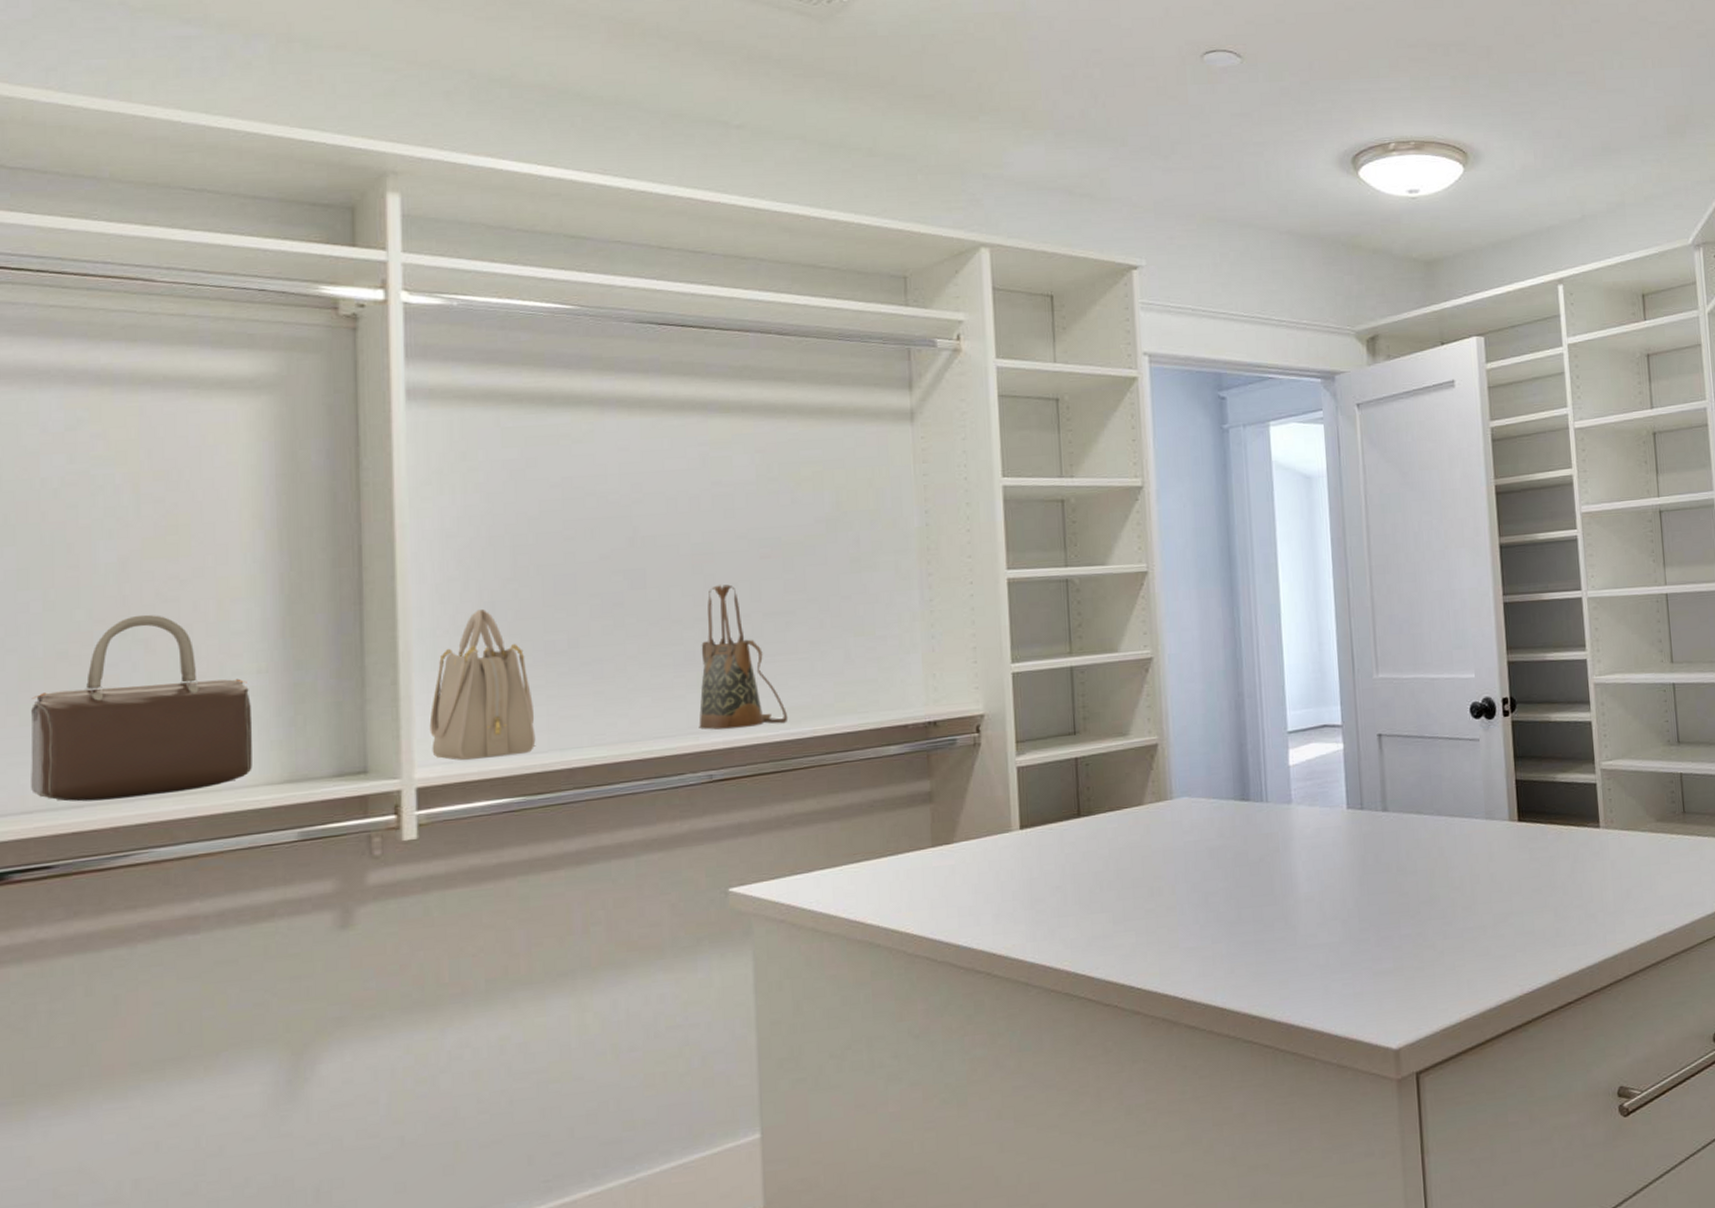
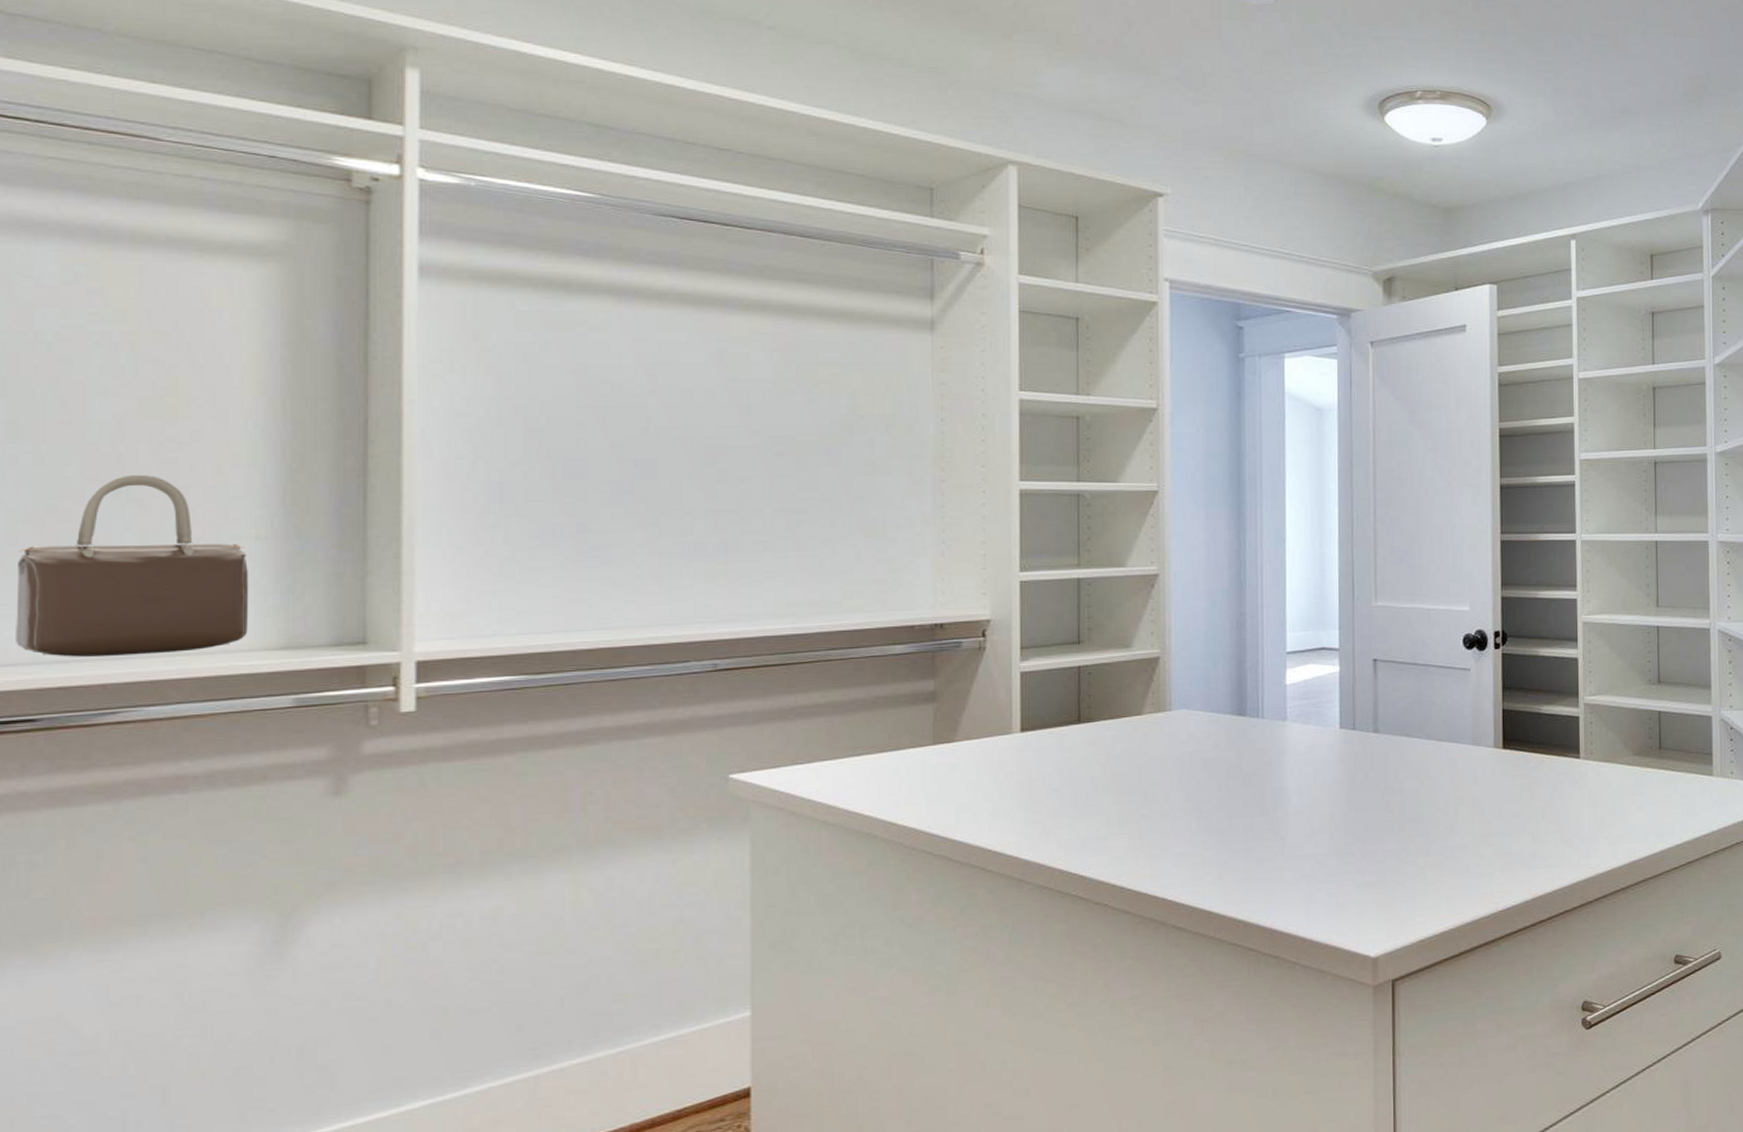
handbag: present [429,610,536,761] -> none [432,490,540,637]
handbag: present [699,584,789,731] -> none [705,479,796,621]

